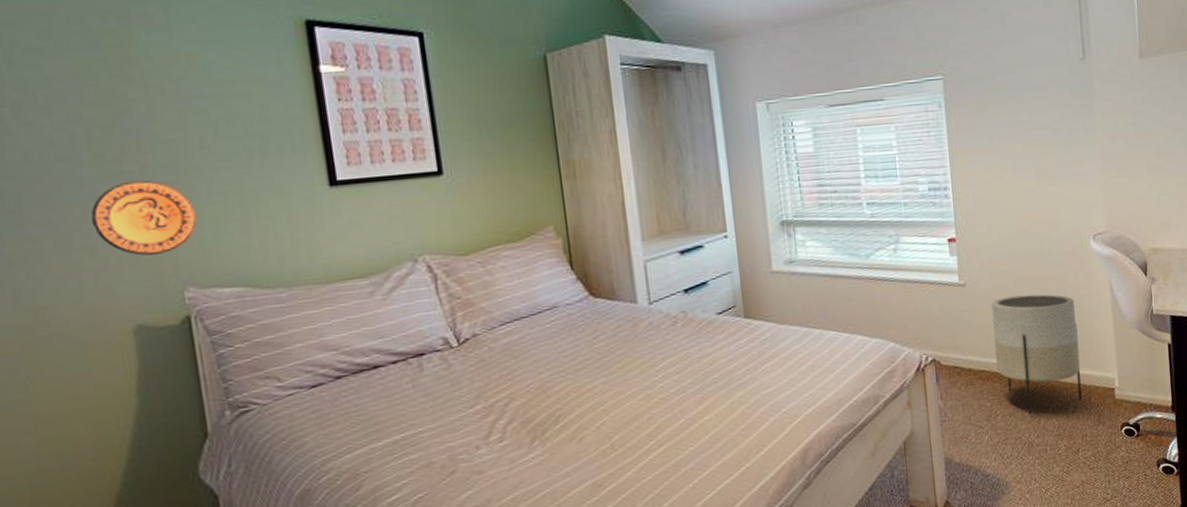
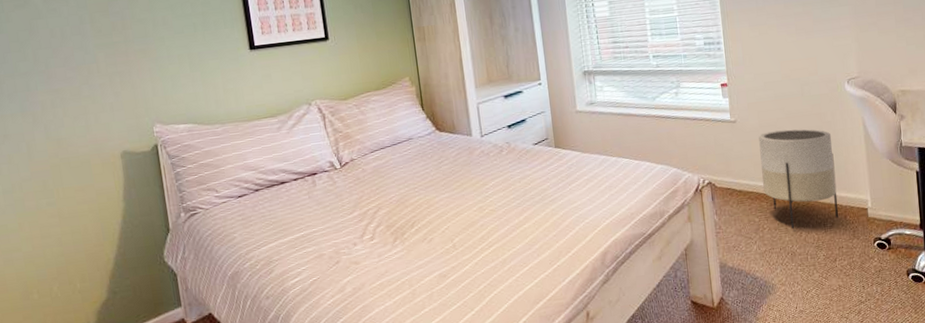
decorative plate: present [91,180,197,256] -> none [93,48,162,102]

